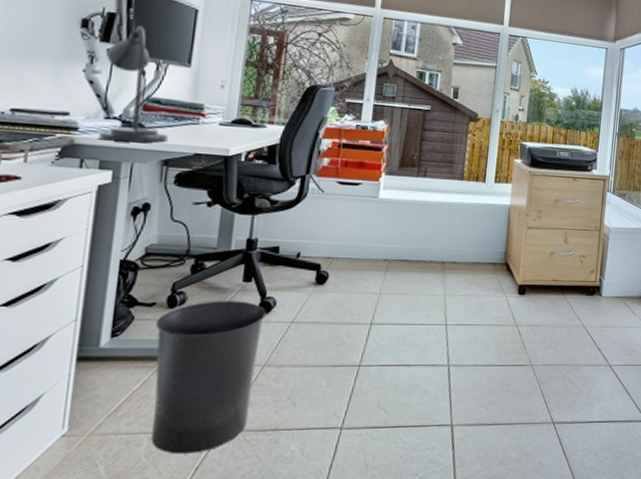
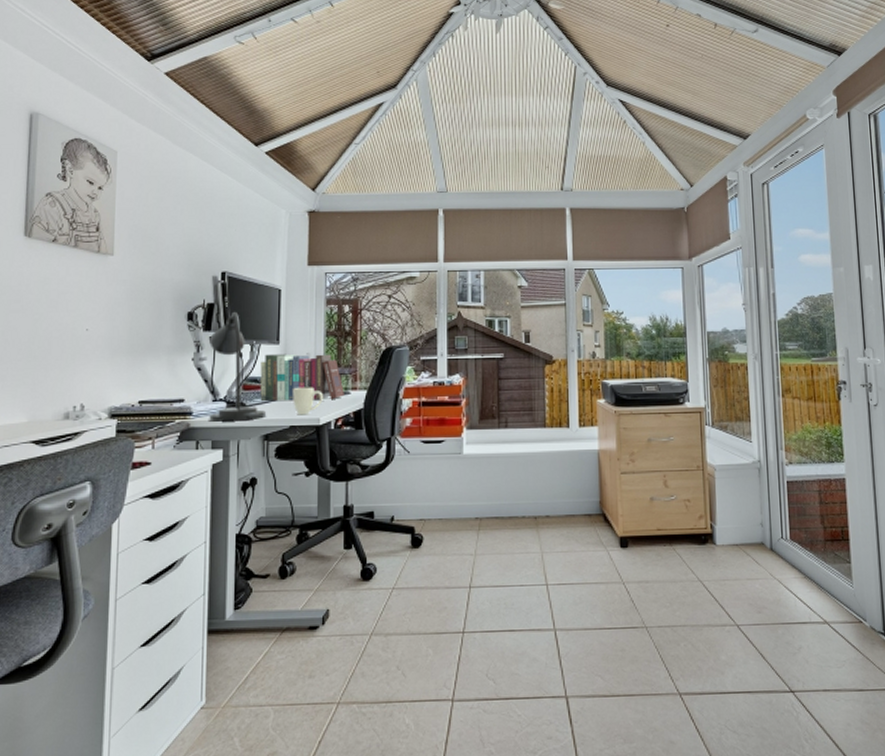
waste bin: present [151,300,266,454] -> none [271,568,368,727]
books: none [162,75,260,131] -> present [260,353,344,402]
mug: none [200,114,236,144] -> present [293,387,323,415]

